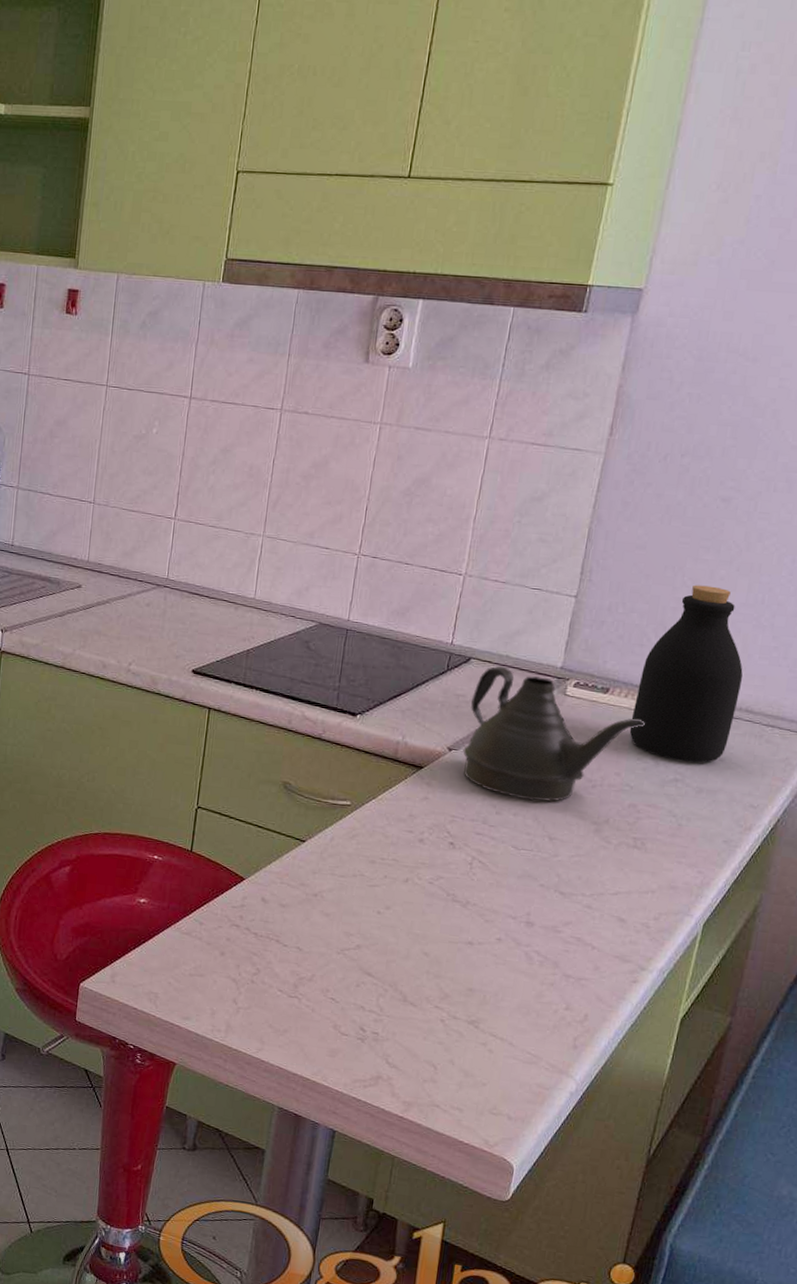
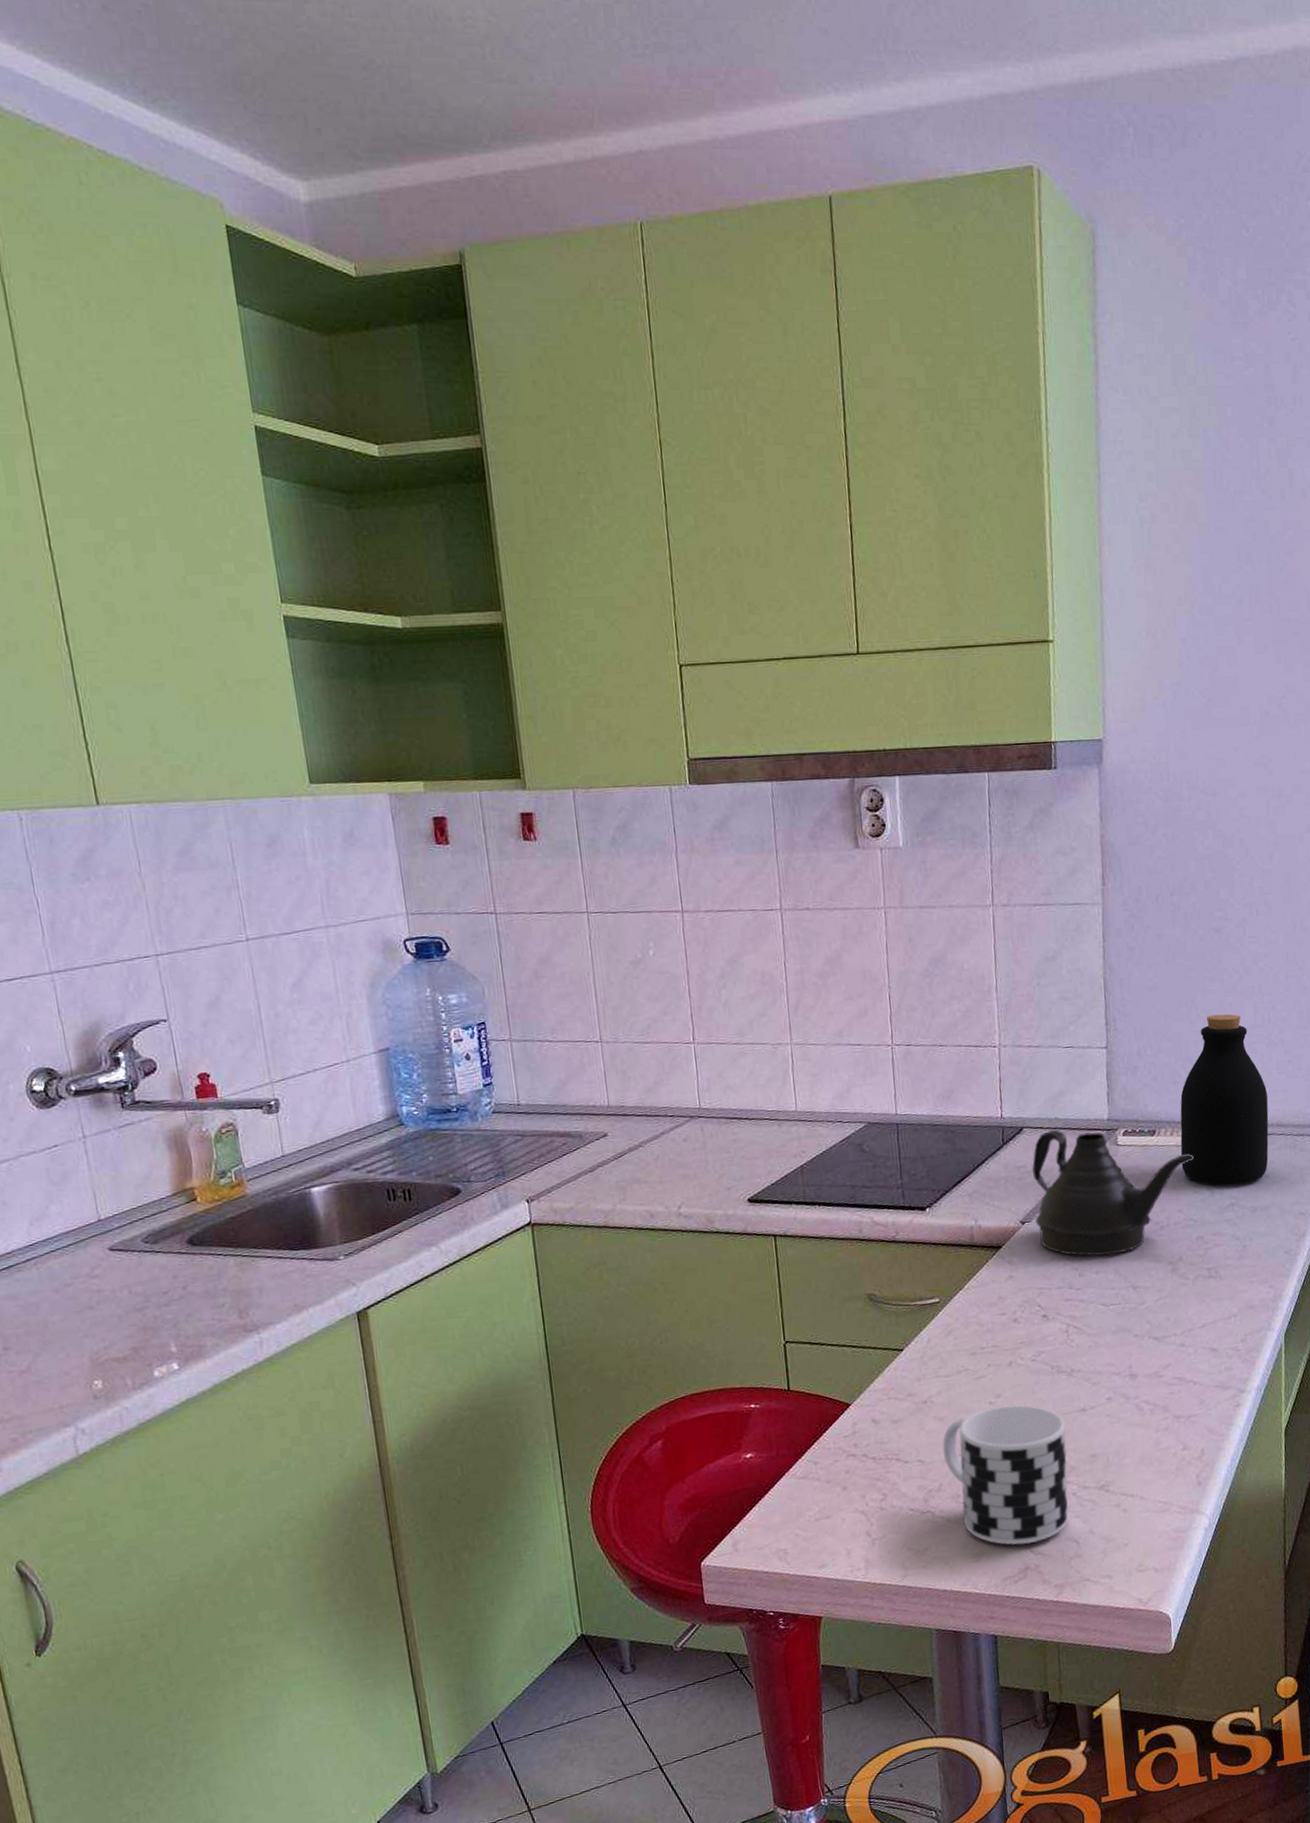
cup: none [321,916,450,1056] -> present [942,1404,1069,1545]

